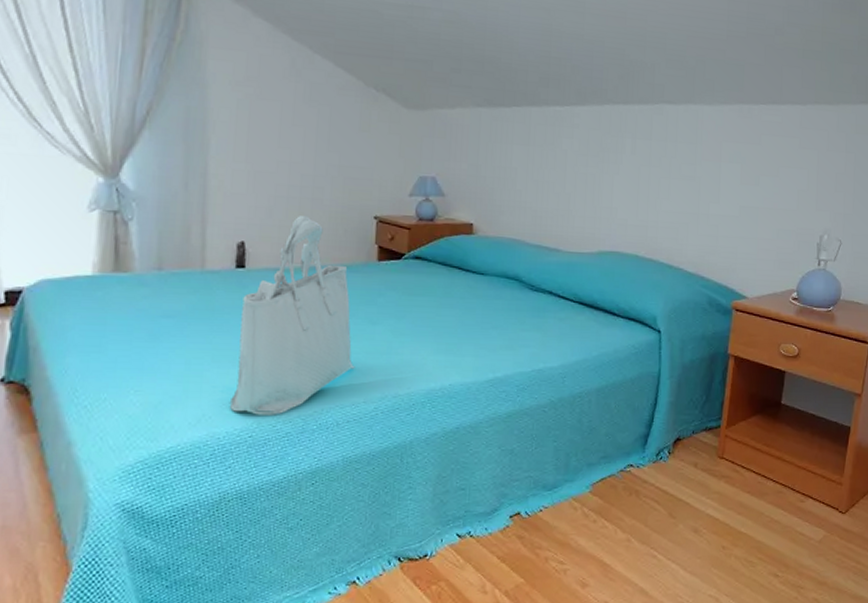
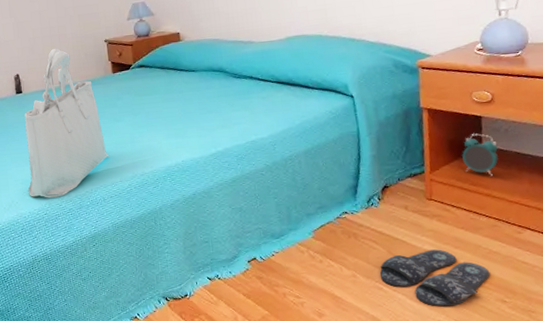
slippers: none [657,514,768,580] -> present [380,249,490,307]
alarm clock: none [759,389,796,438] -> present [461,133,498,177]

